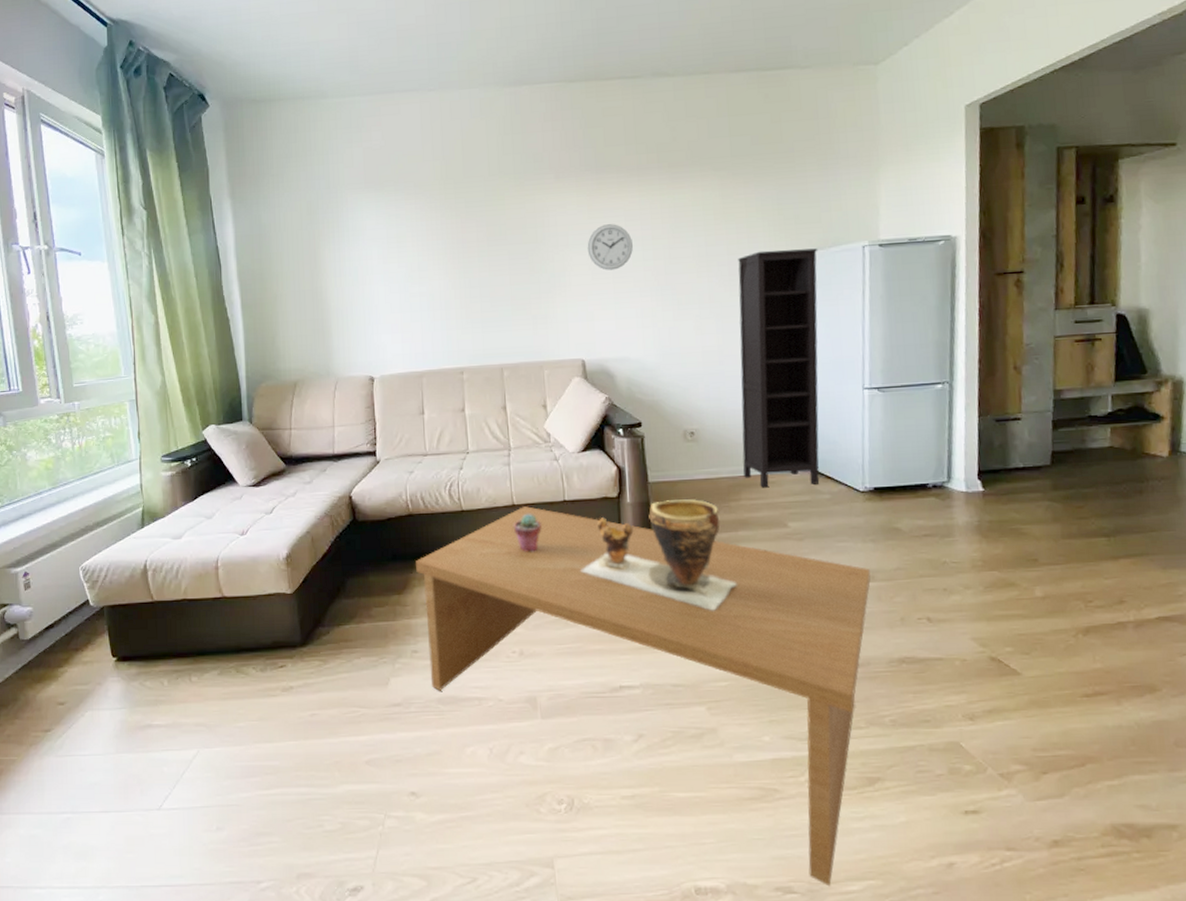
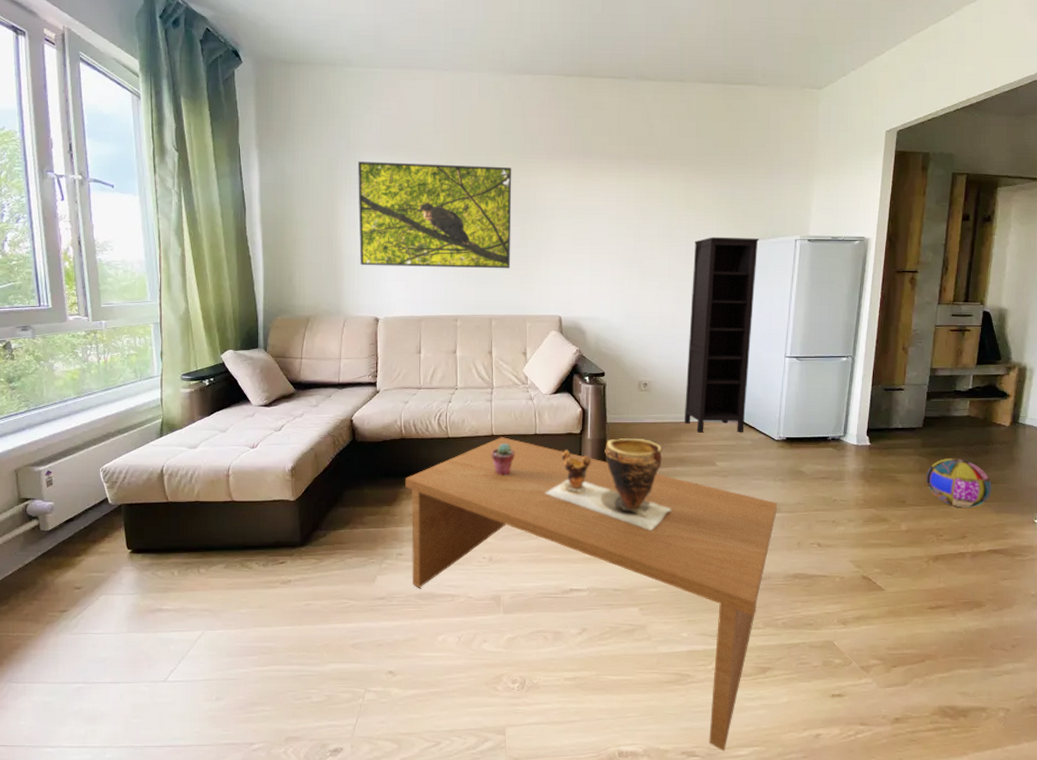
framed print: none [341,192,521,319] -> present [358,161,512,269]
wall clock: present [587,224,633,270] -> none [571,203,609,242]
ball: none [1062,501,1154,565] -> present [925,458,992,508]

